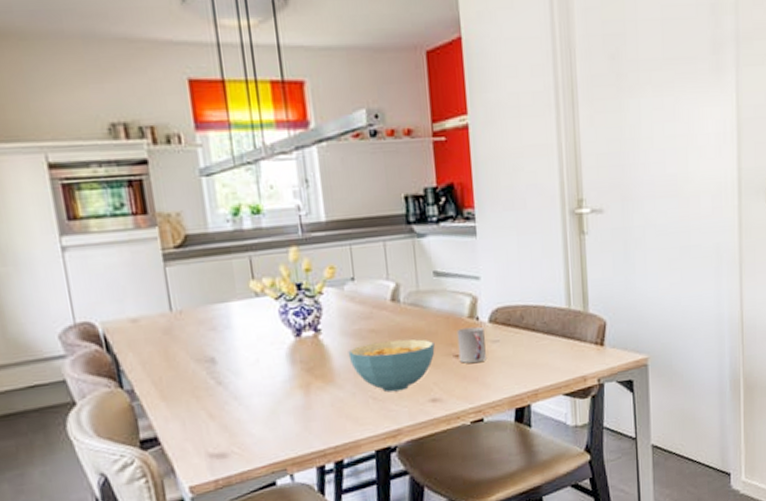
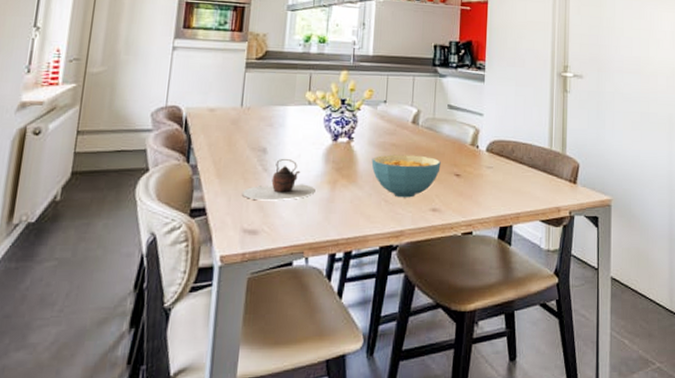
teapot: none [196,366,286,420] -> present [241,159,316,201]
cup: present [456,326,486,363] -> none [459,153,482,183]

